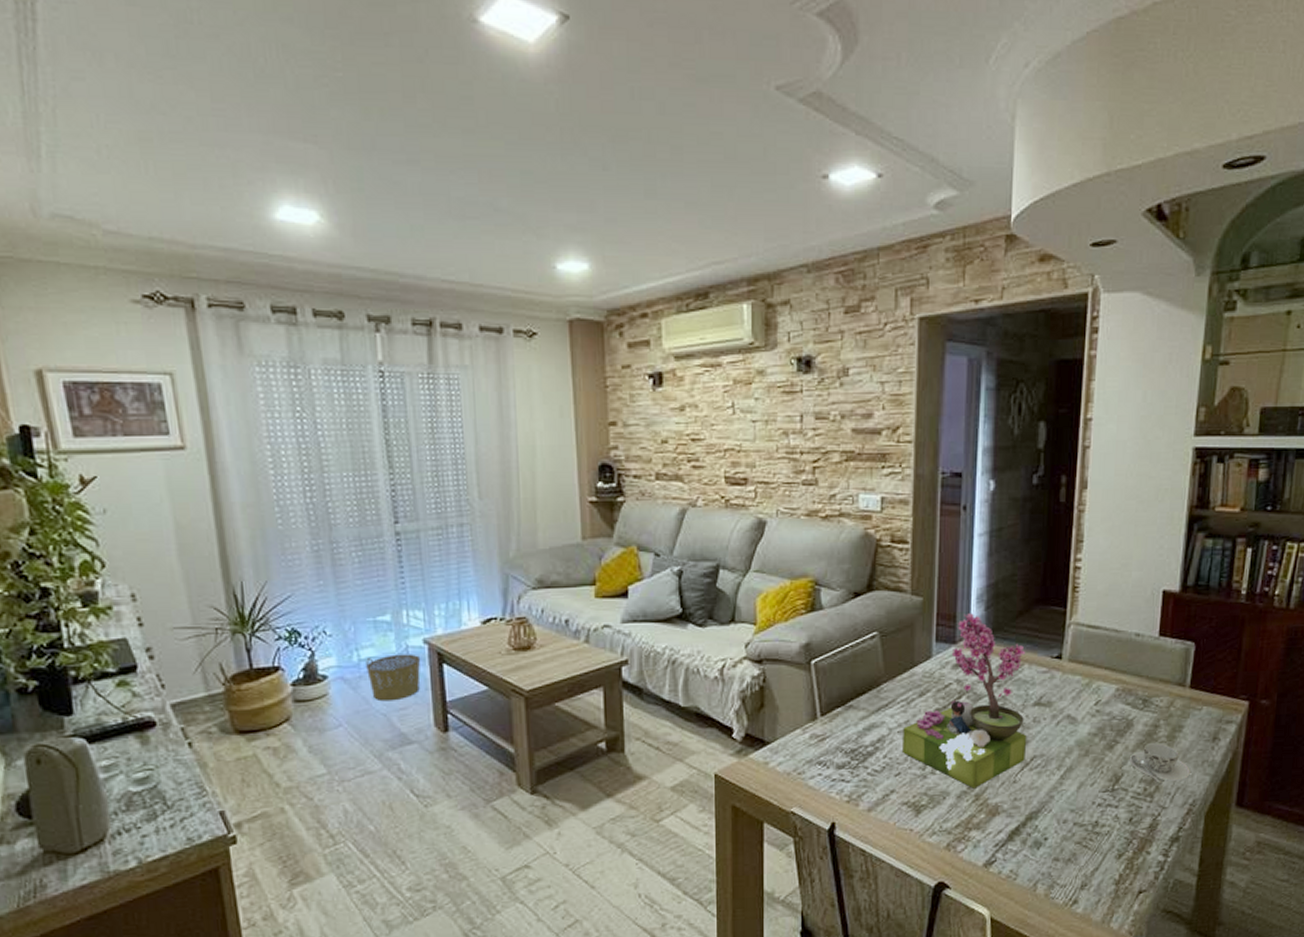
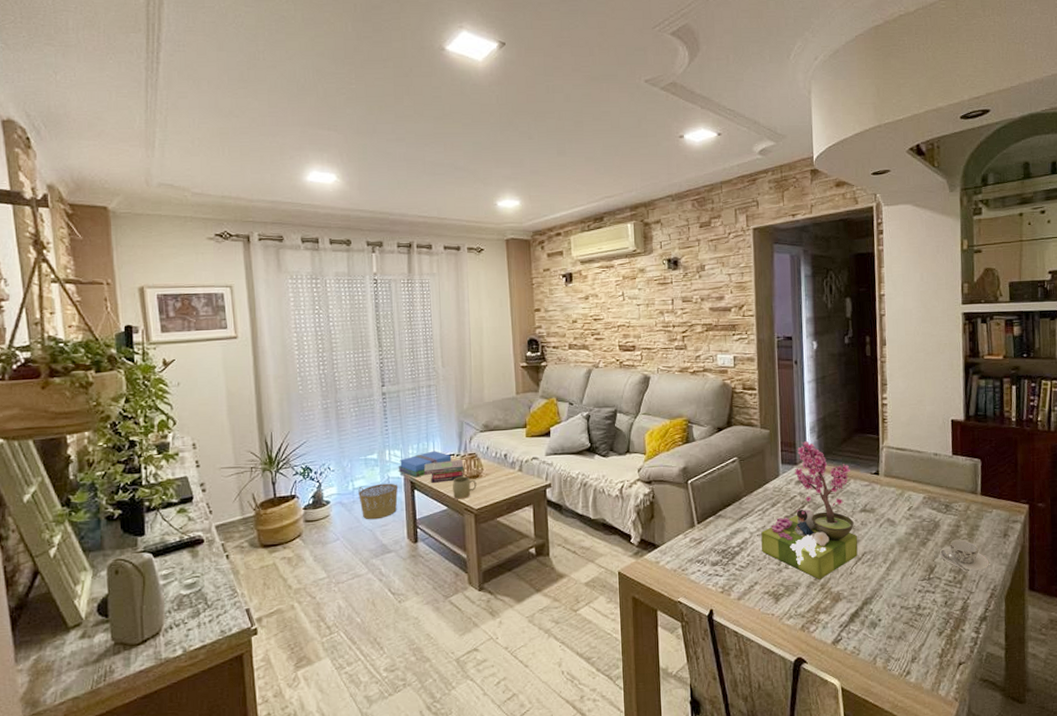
books: none [419,612,494,648] -> present [398,451,452,478]
books: none [455,626,511,655] -> present [423,460,464,483]
mug: none [495,647,528,677] -> present [453,476,477,499]

